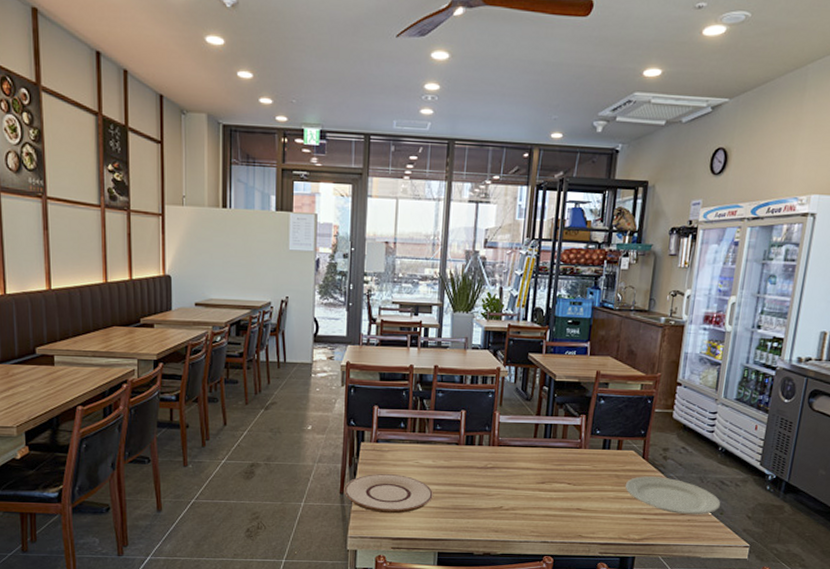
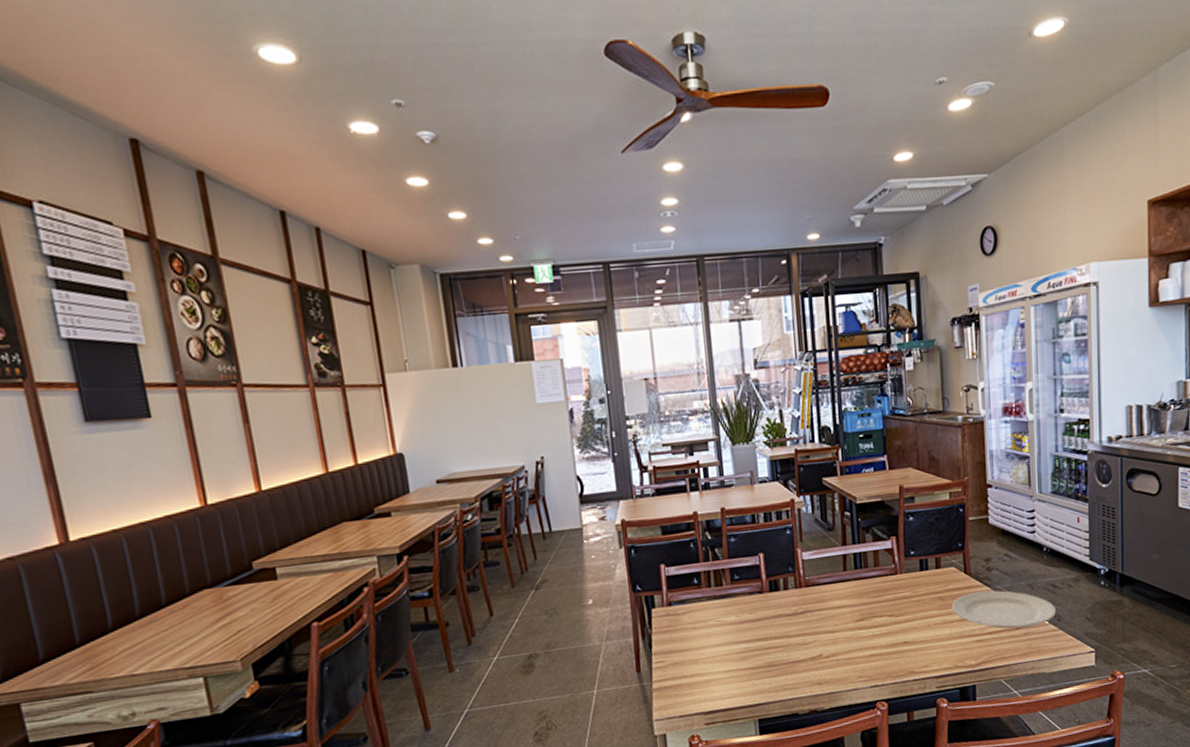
plate: present [344,474,433,514] -> none [640,638,743,687]

